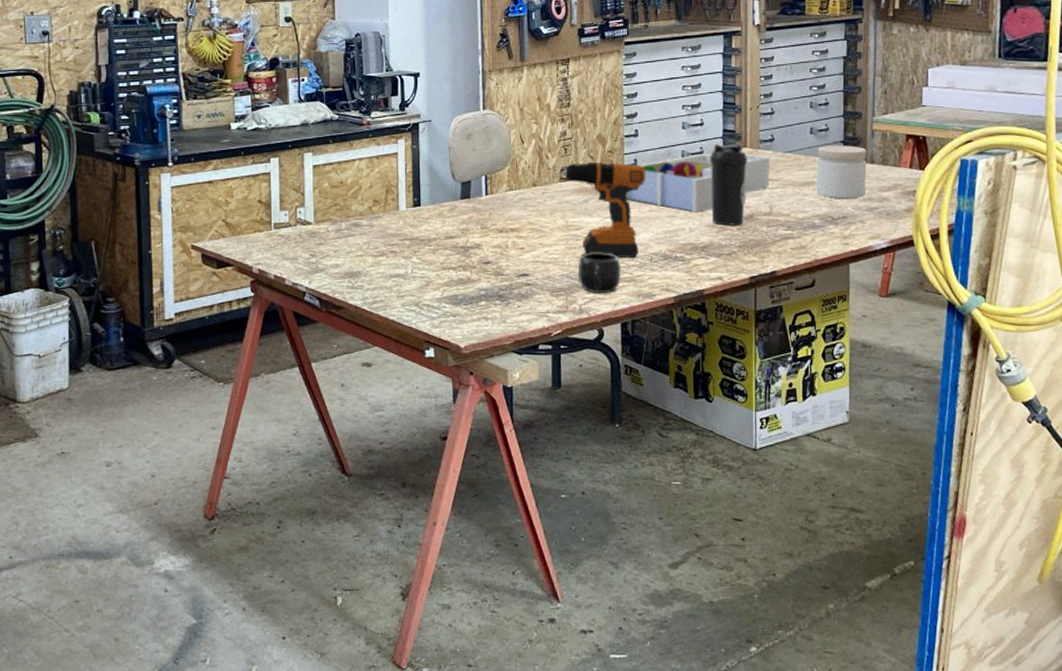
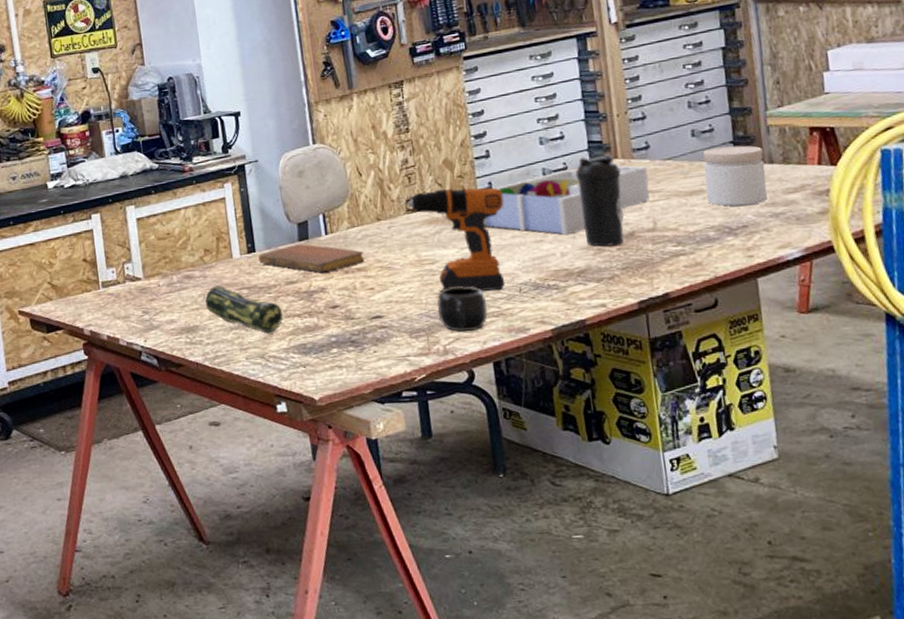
pencil case: none [369,235,440,282] -> present [204,285,283,332]
notebook: none [423,202,519,231] -> present [258,244,365,273]

